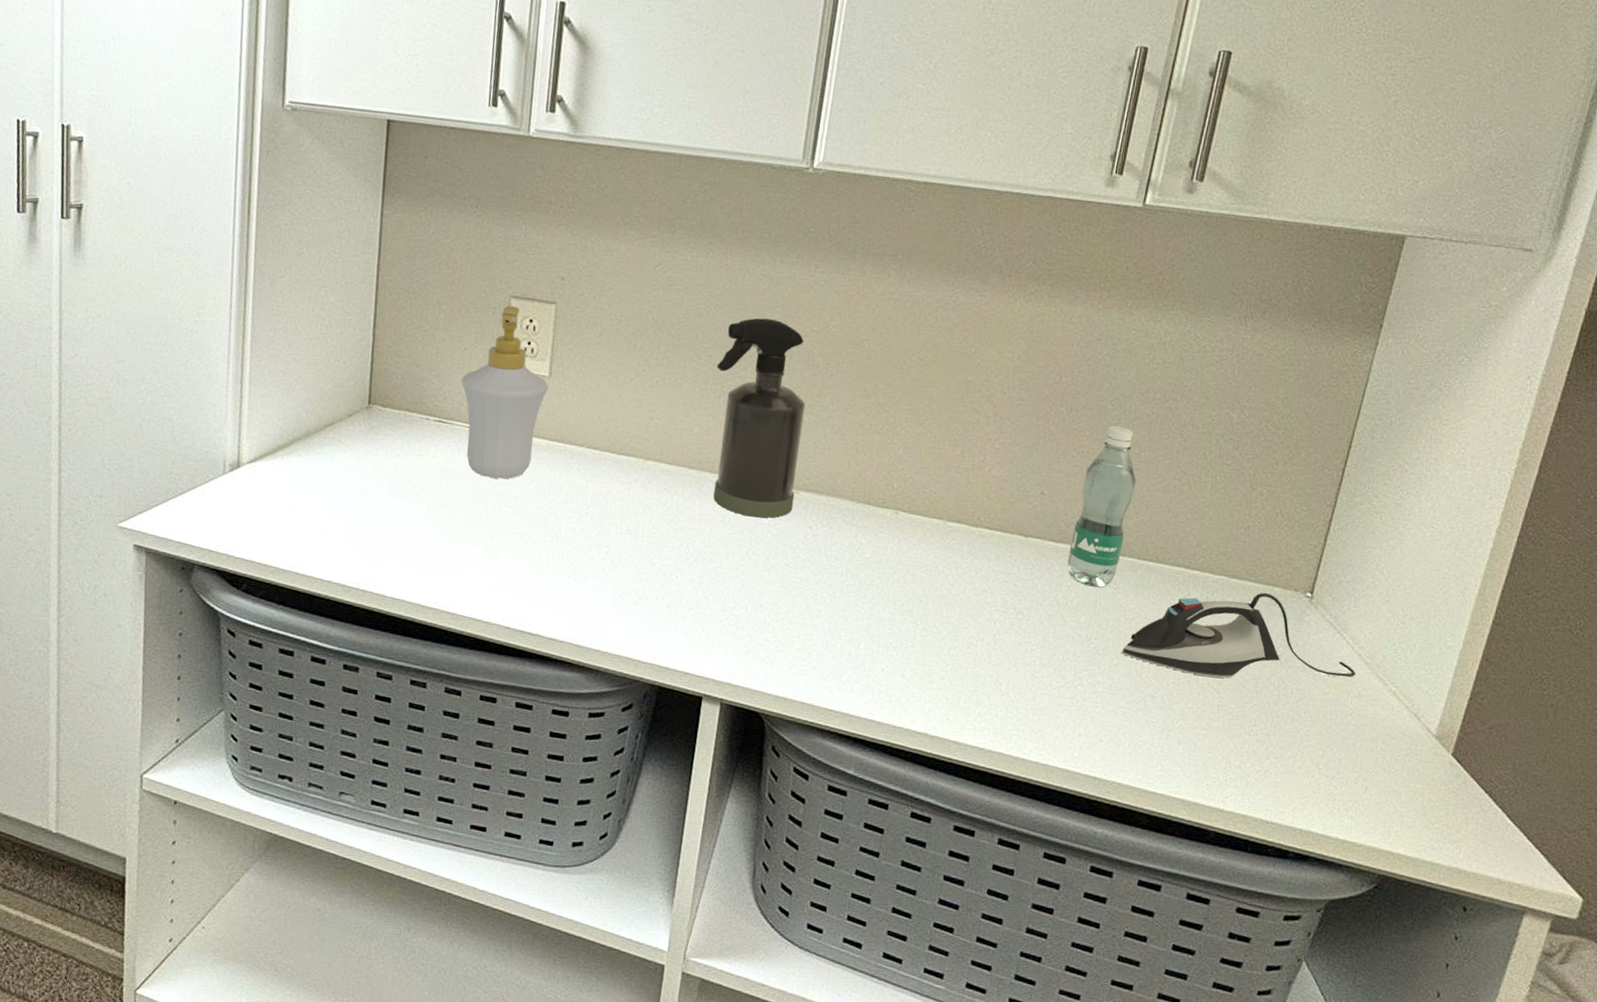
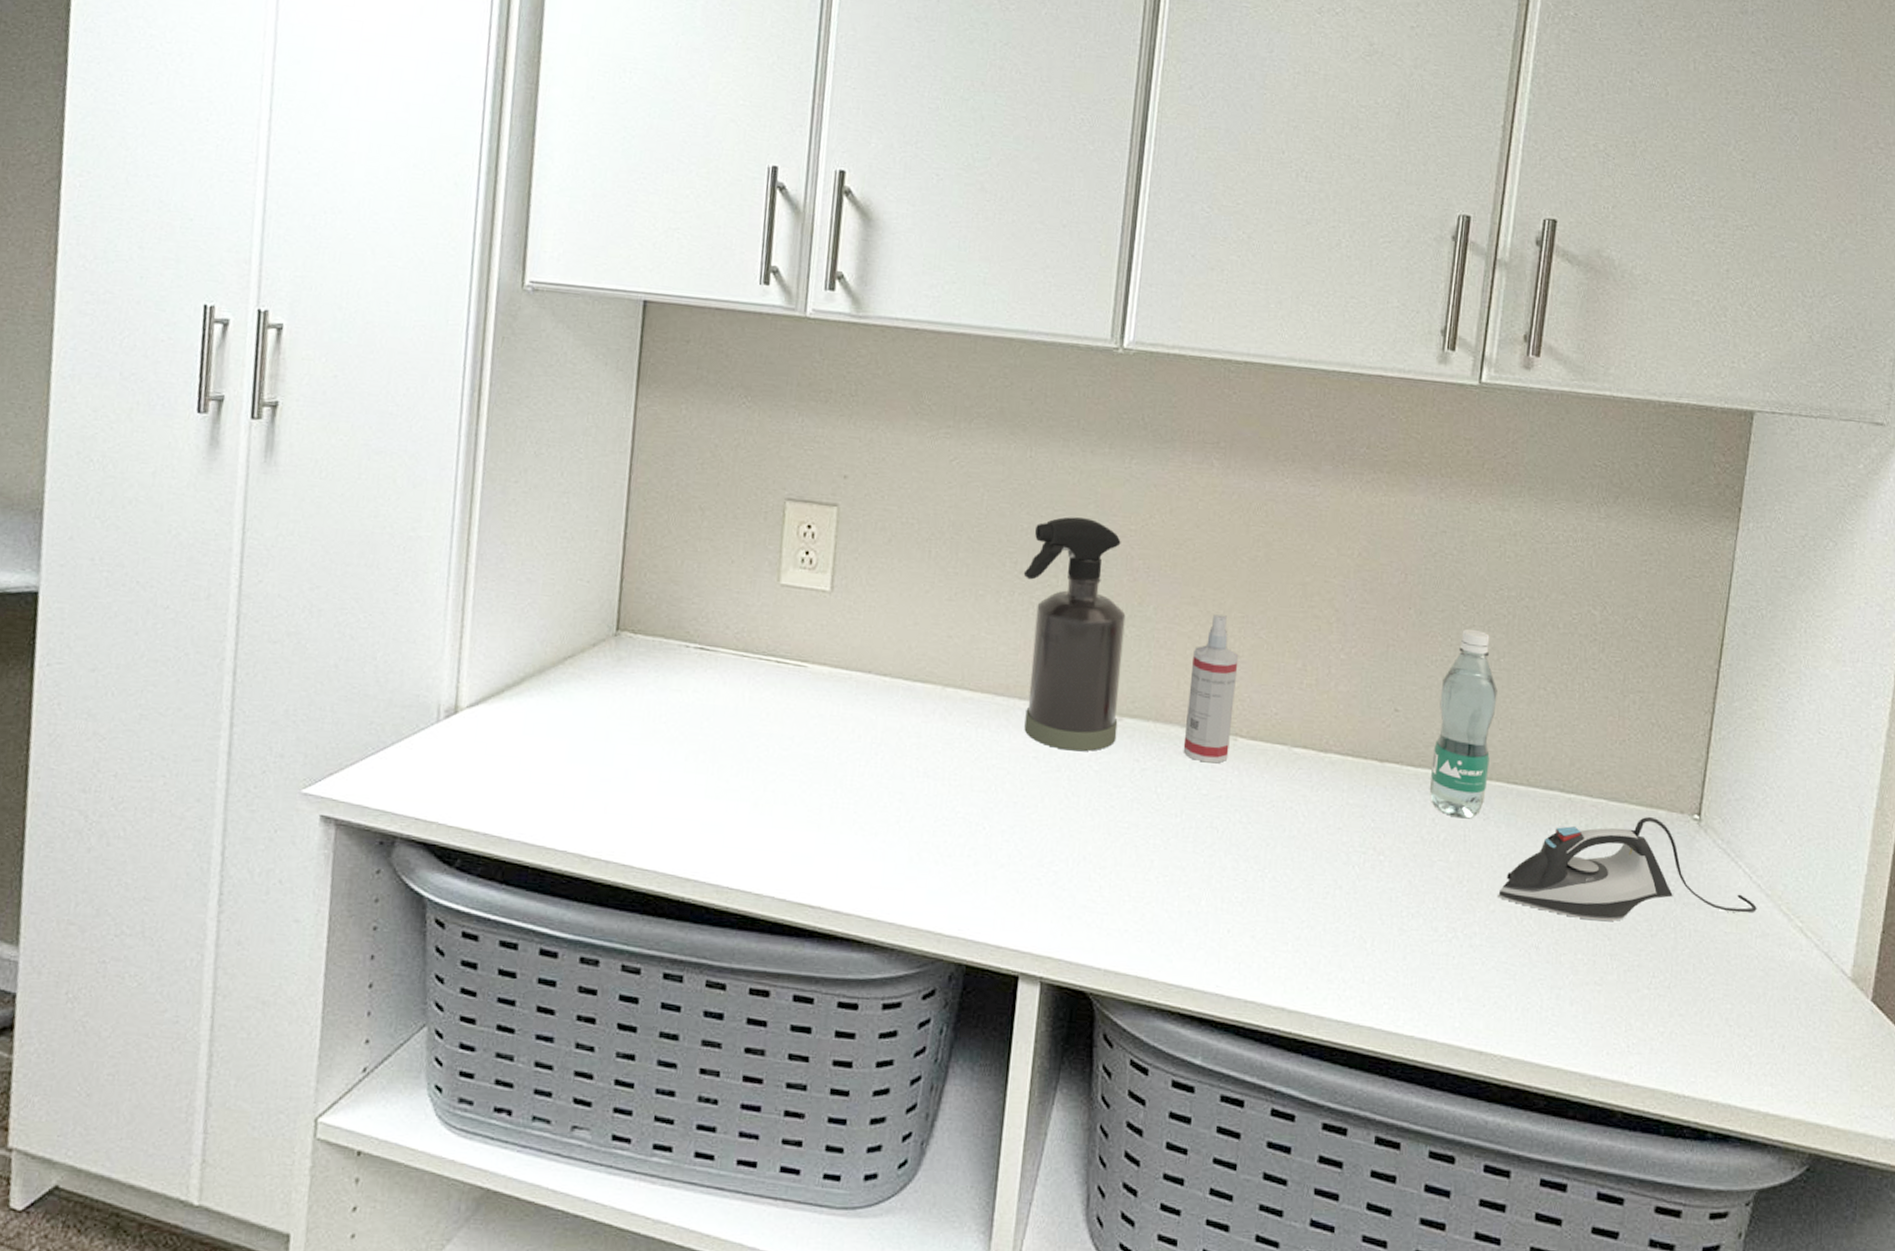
soap bottle: present [461,305,549,479] -> none [727,509,830,716]
spray bottle: none [850,406,905,533] -> present [1183,614,1239,764]

